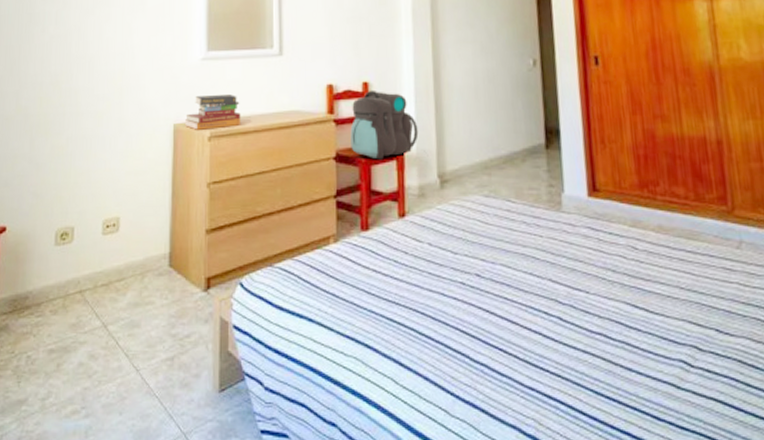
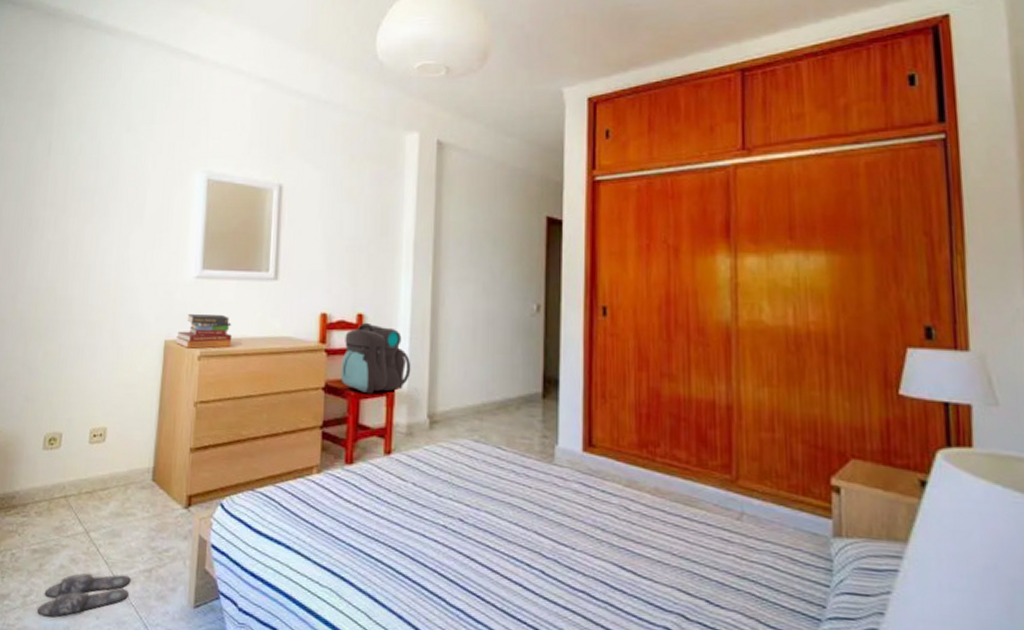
slippers: none [57,366,153,418] -> present [37,572,131,618]

